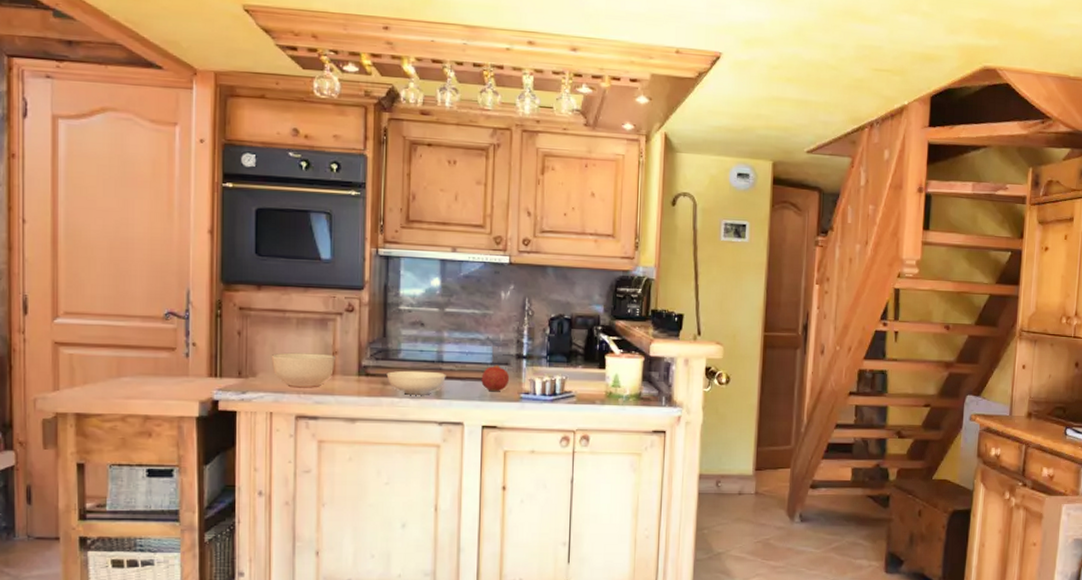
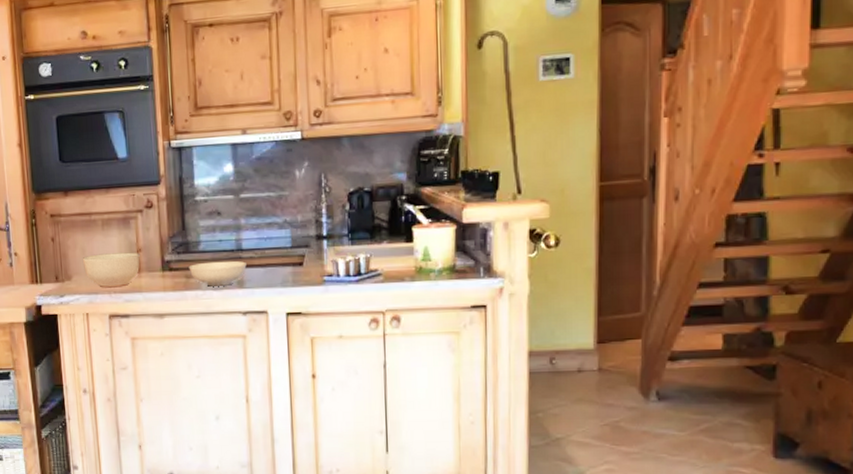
fruit: present [481,364,510,392] -> none [282,247,311,277]

